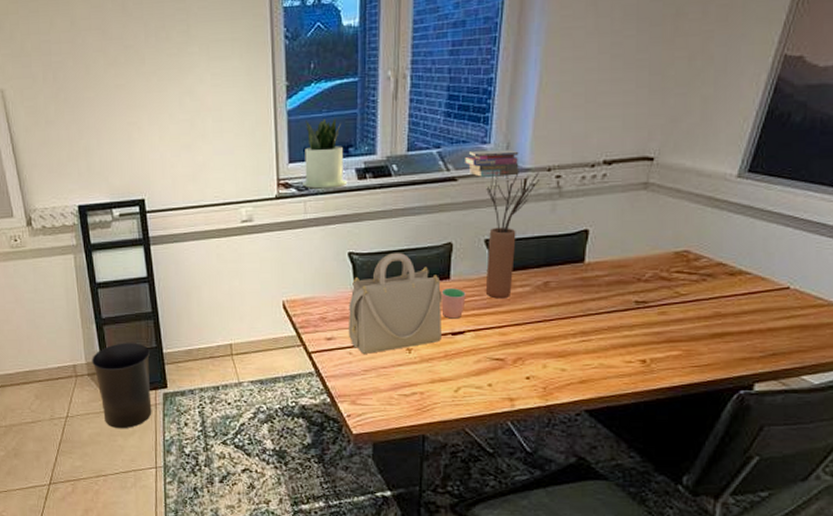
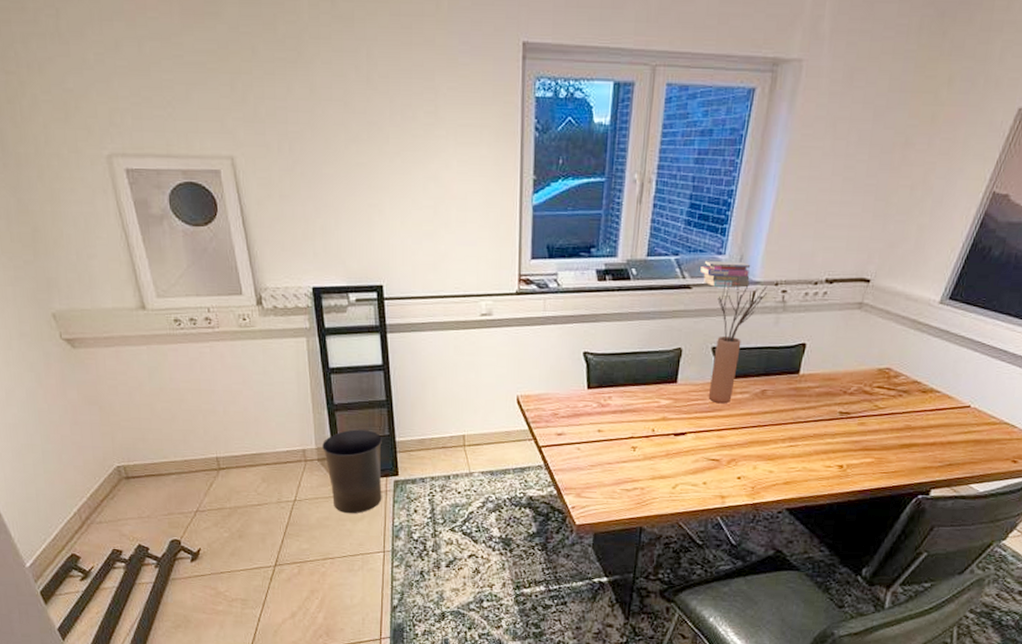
planter: present [301,118,348,190] -> none [542,216,588,289]
handbag: present [348,252,443,354] -> none [578,354,669,450]
cup: present [441,288,466,319] -> none [666,391,690,421]

